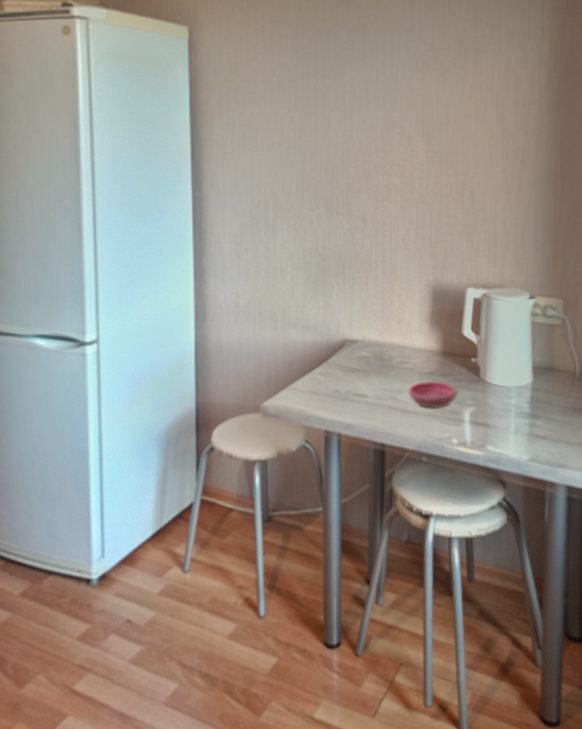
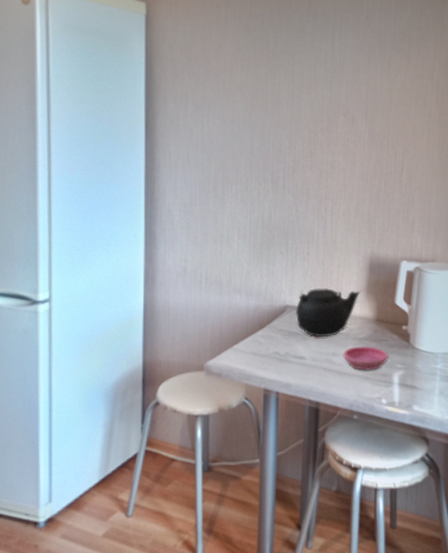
teapot: none [355,320,425,374] -> present [295,288,361,338]

